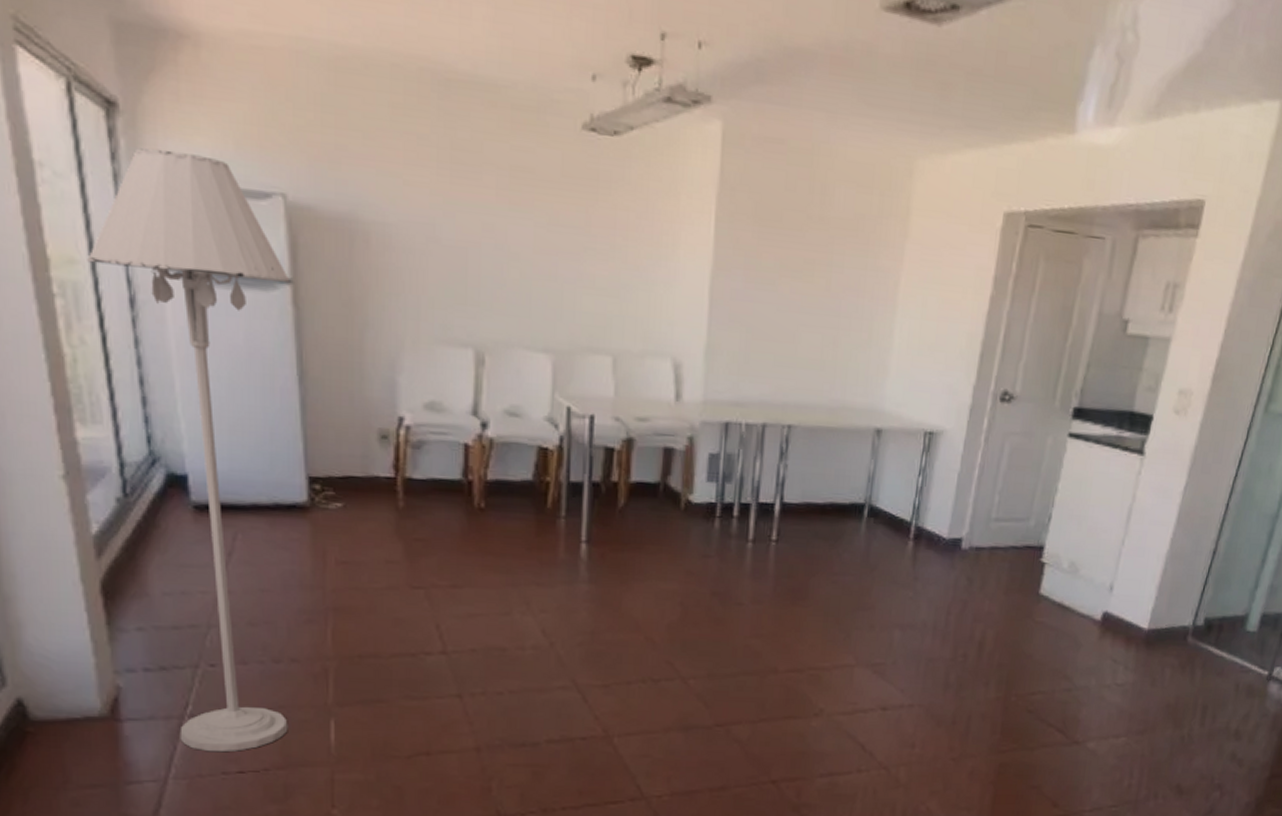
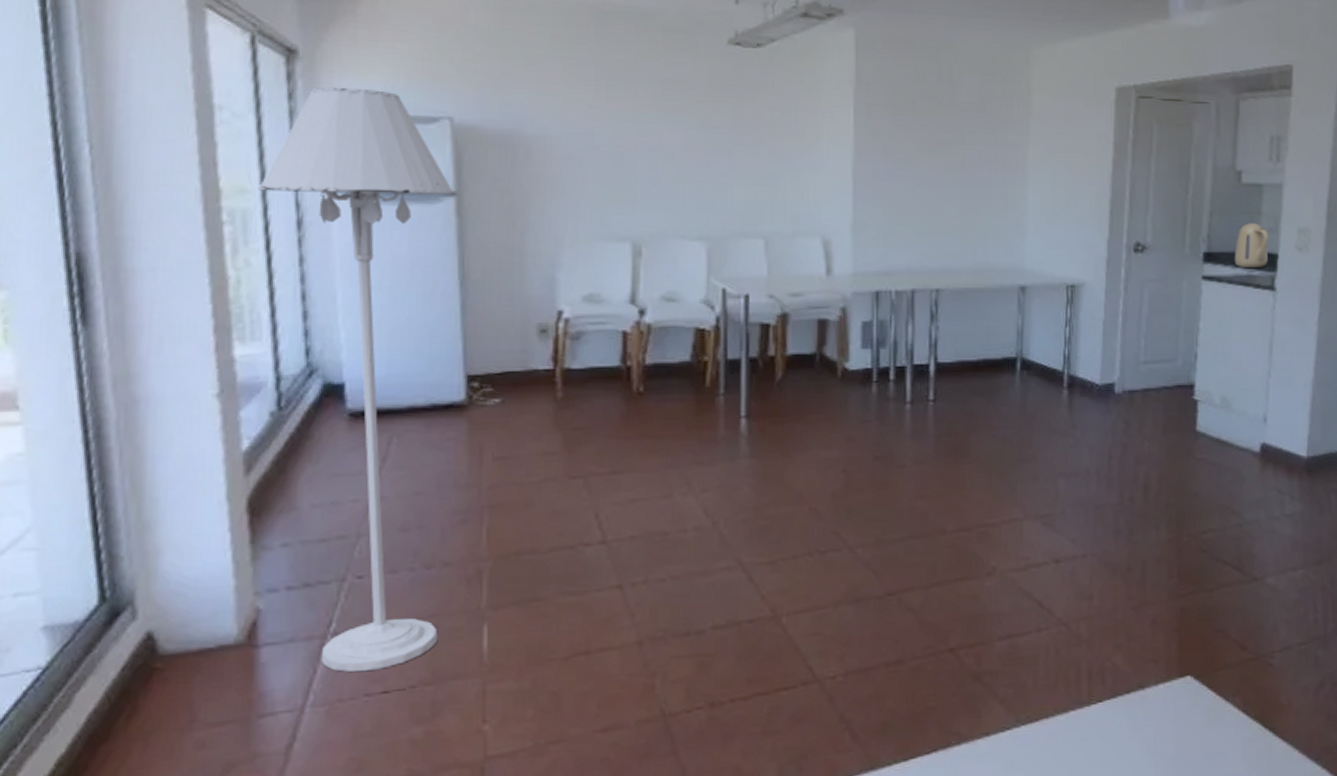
kettle: none [1105,378,1147,430] -> present [1234,222,1270,269]

